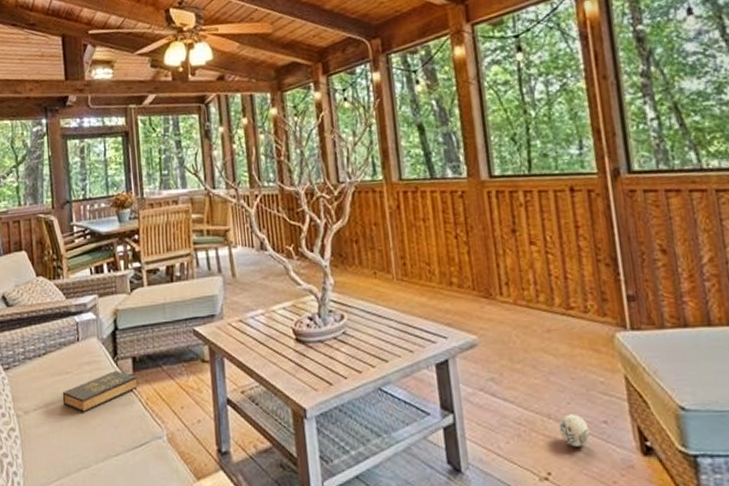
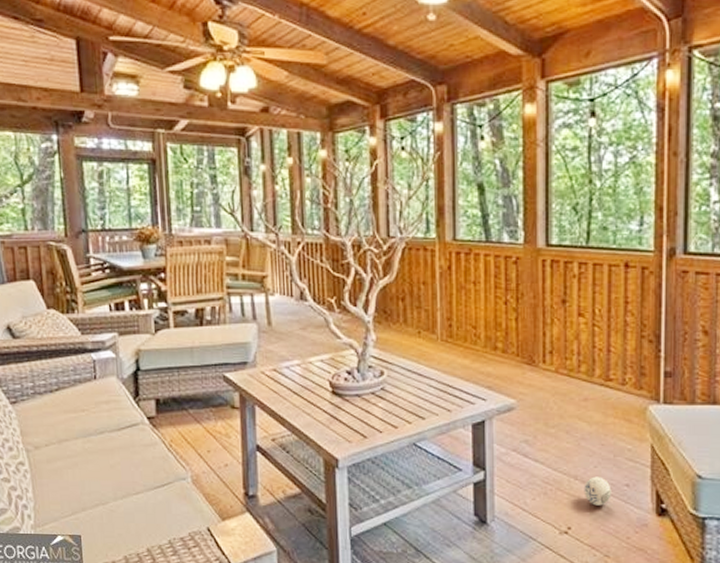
hardback book: present [62,371,138,413] -> none [77,412,161,451]

